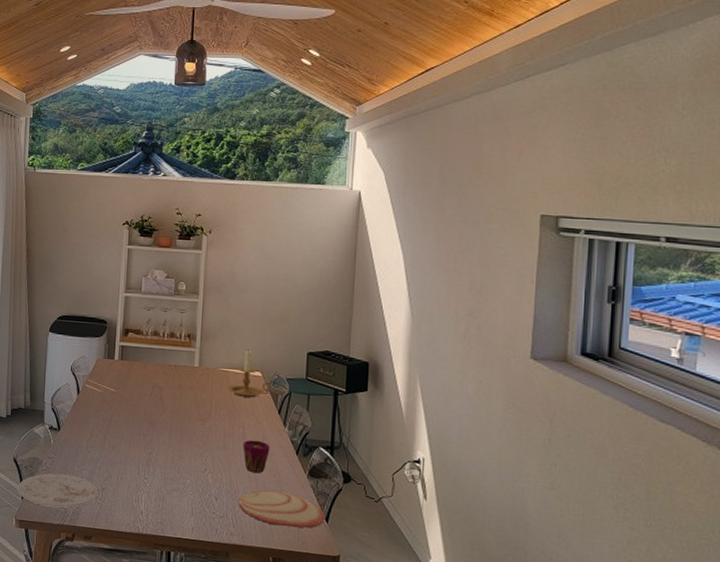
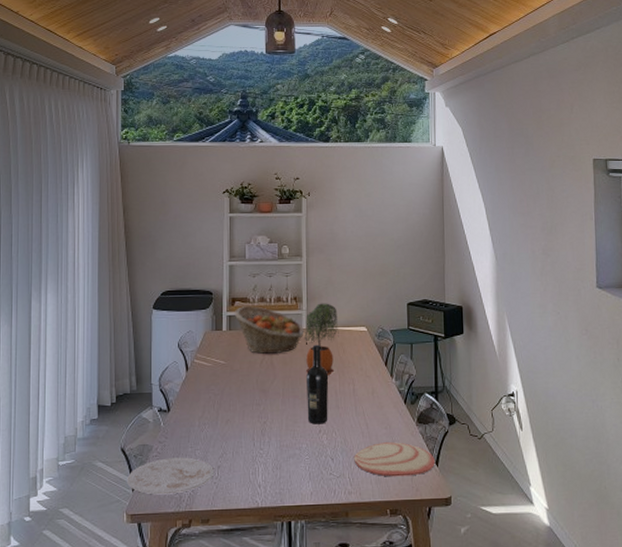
fruit basket: none [126,338,195,388] -> present [234,306,303,354]
wine bottle: none [193,384,218,463] -> present [306,344,329,425]
potted plant: none [194,343,232,416] -> present [305,303,339,376]
candle holder: present [226,349,272,398] -> none [334,306,377,354]
cup: present [243,440,270,474] -> none [354,395,380,428]

